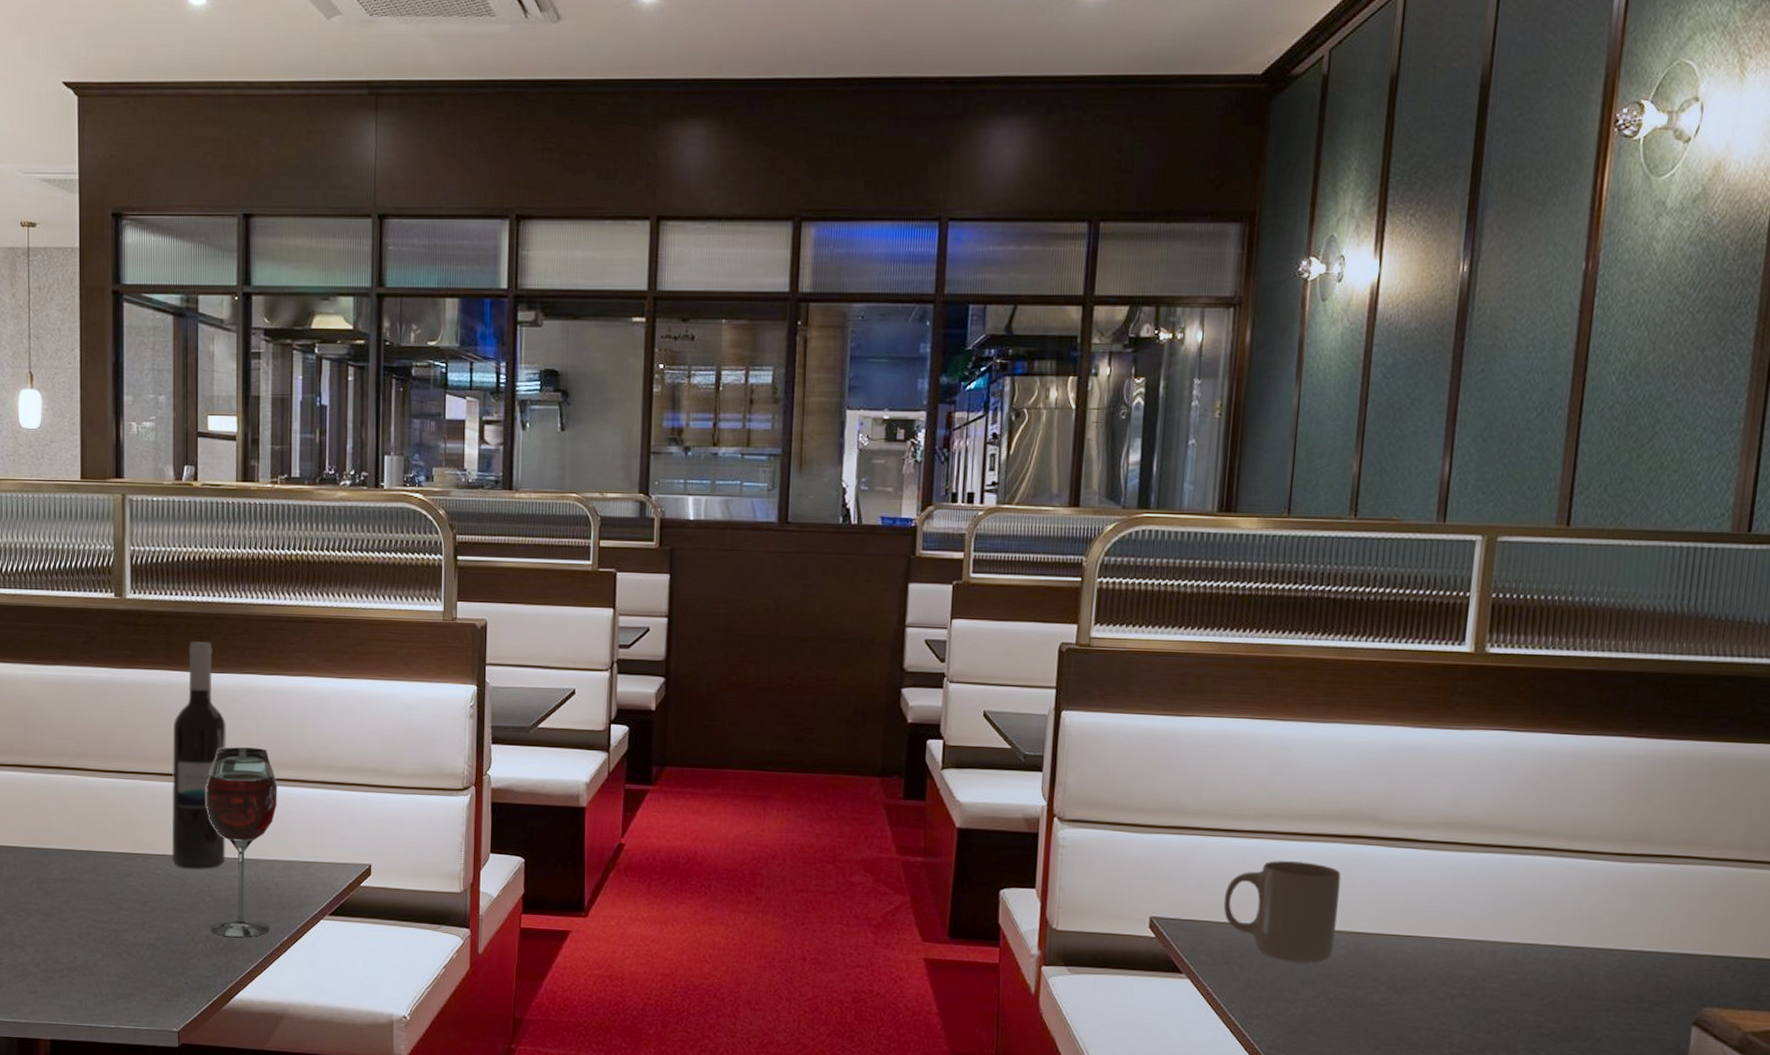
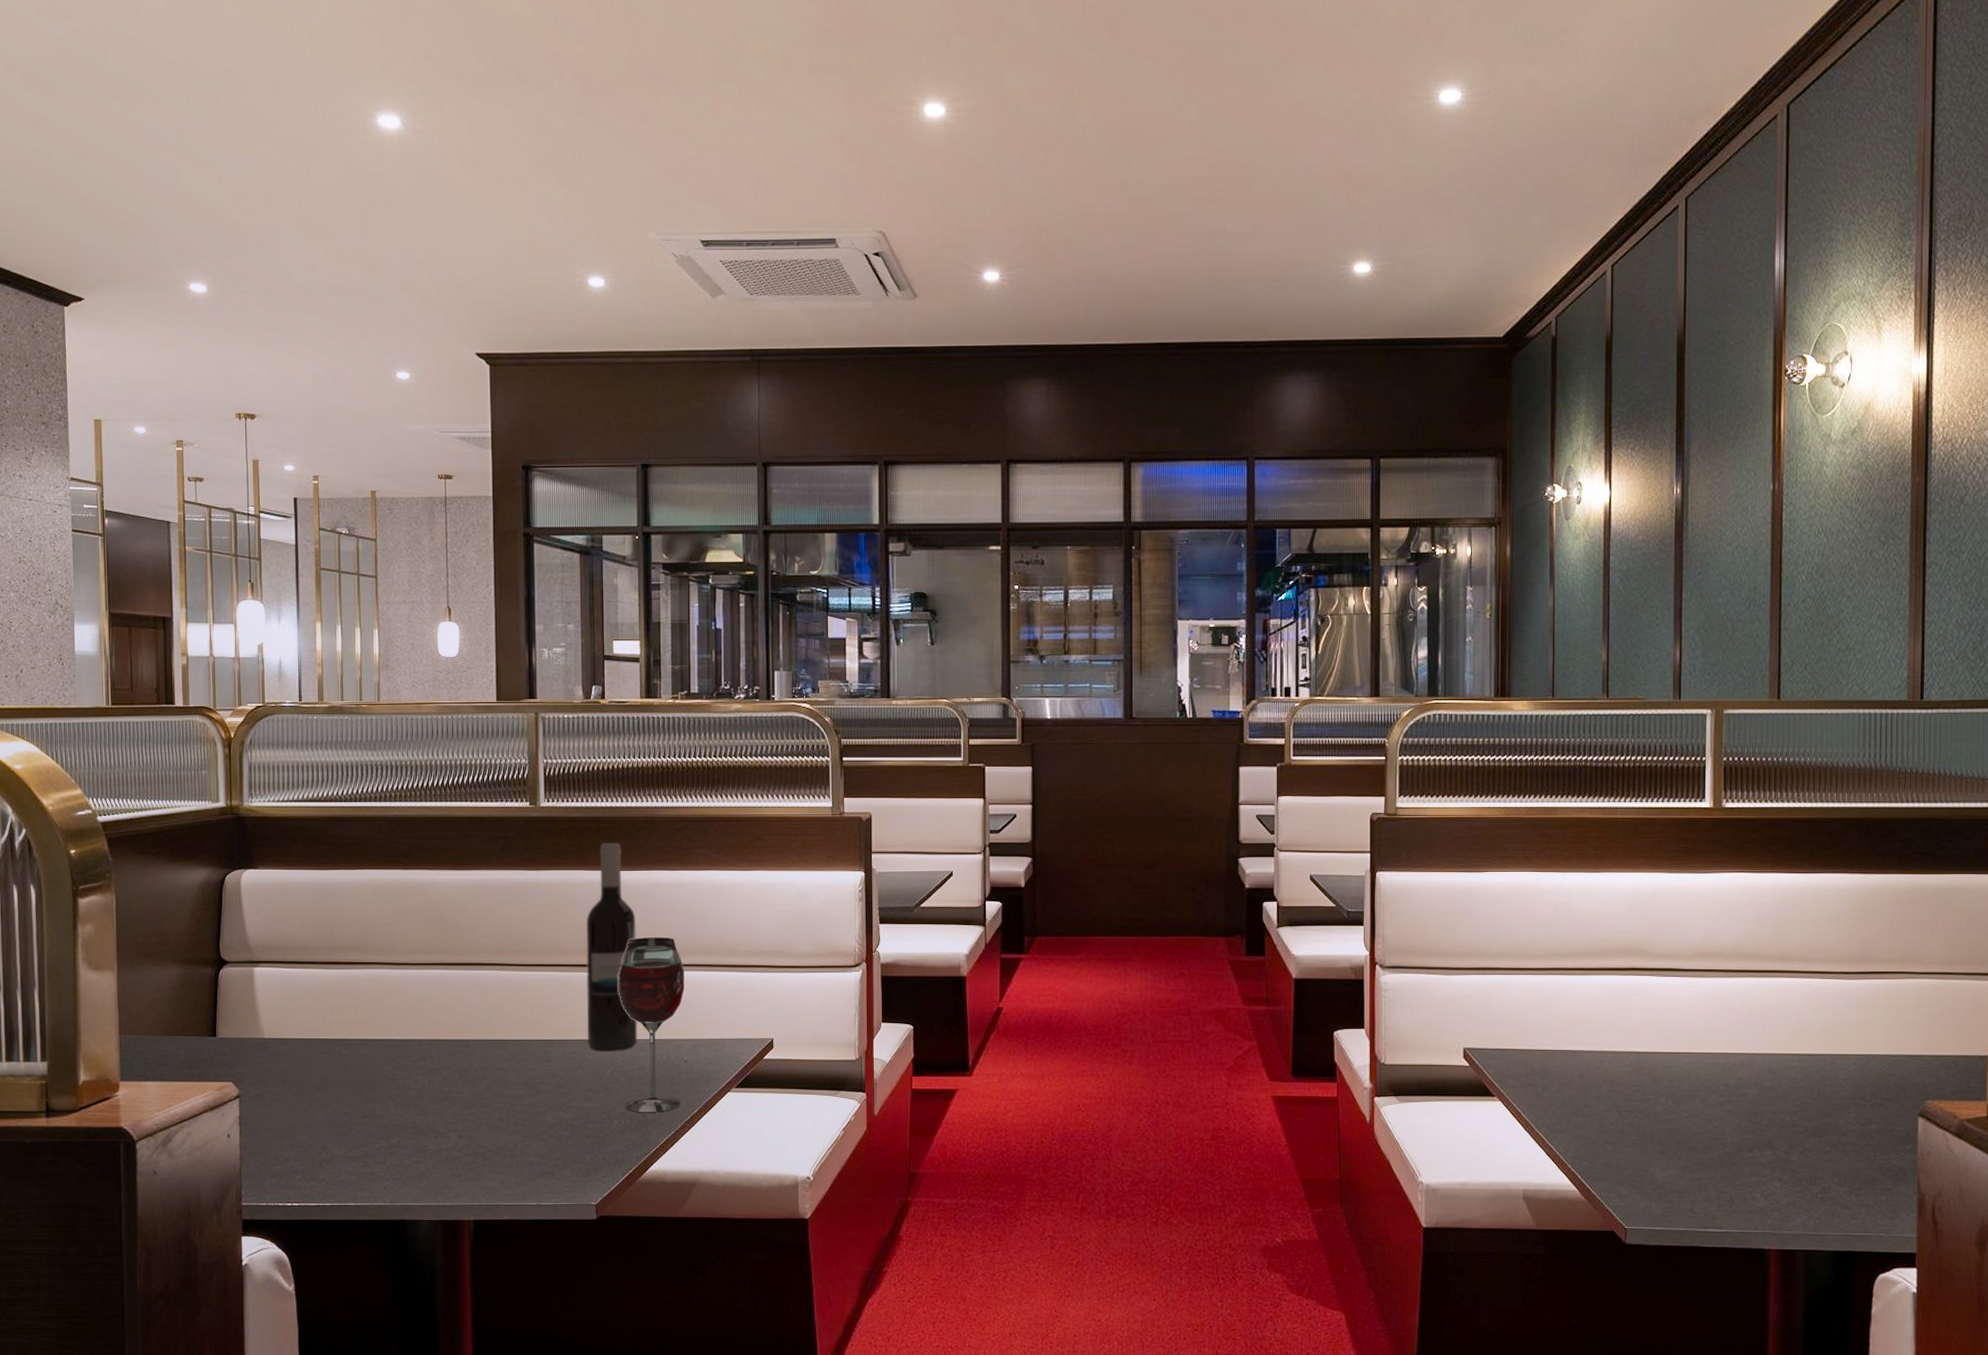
cup: present [1223,861,1342,964] -> none [1524,993,1621,1082]

